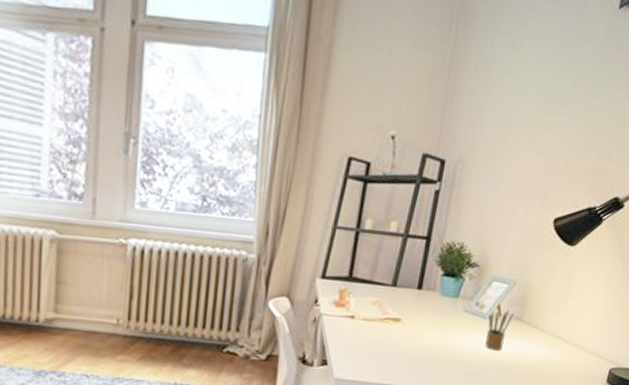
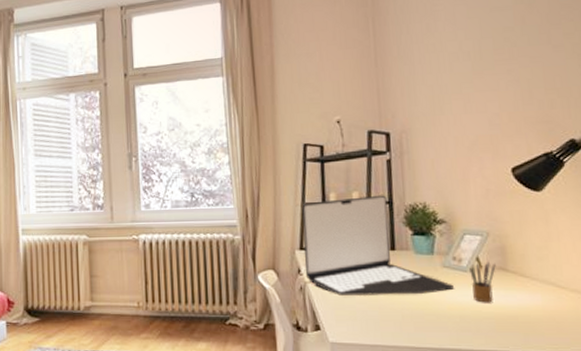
laptop: none [322,226,470,337] -> present [302,195,454,295]

